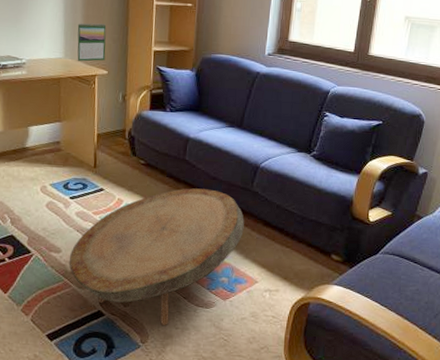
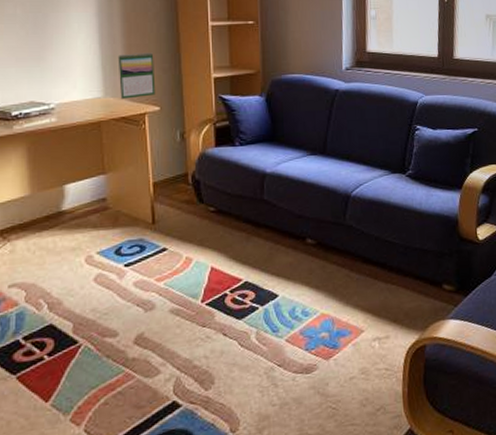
coffee table: present [68,188,244,325] -> none [129,230,341,405]

